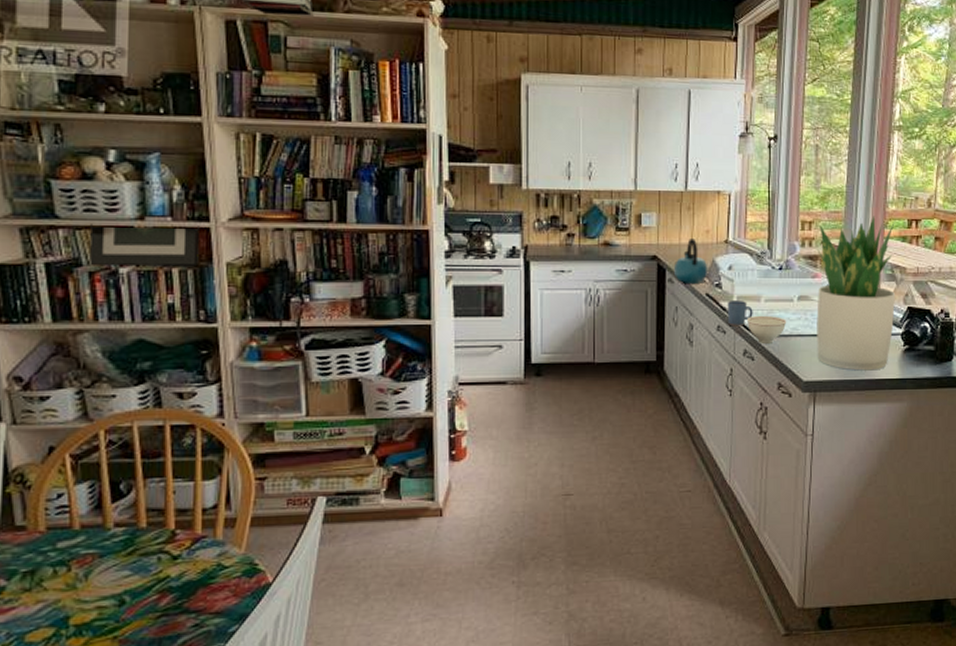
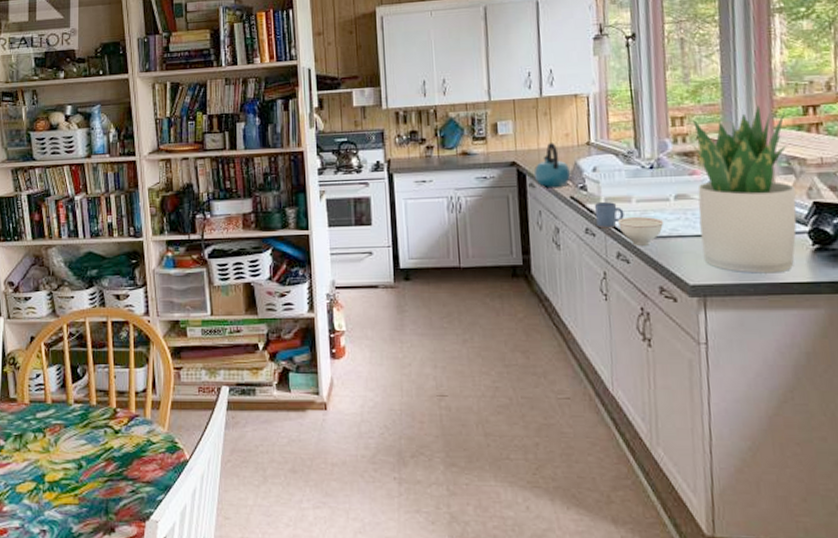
picture frame: present [89,189,199,266] -> none [55,131,128,195]

